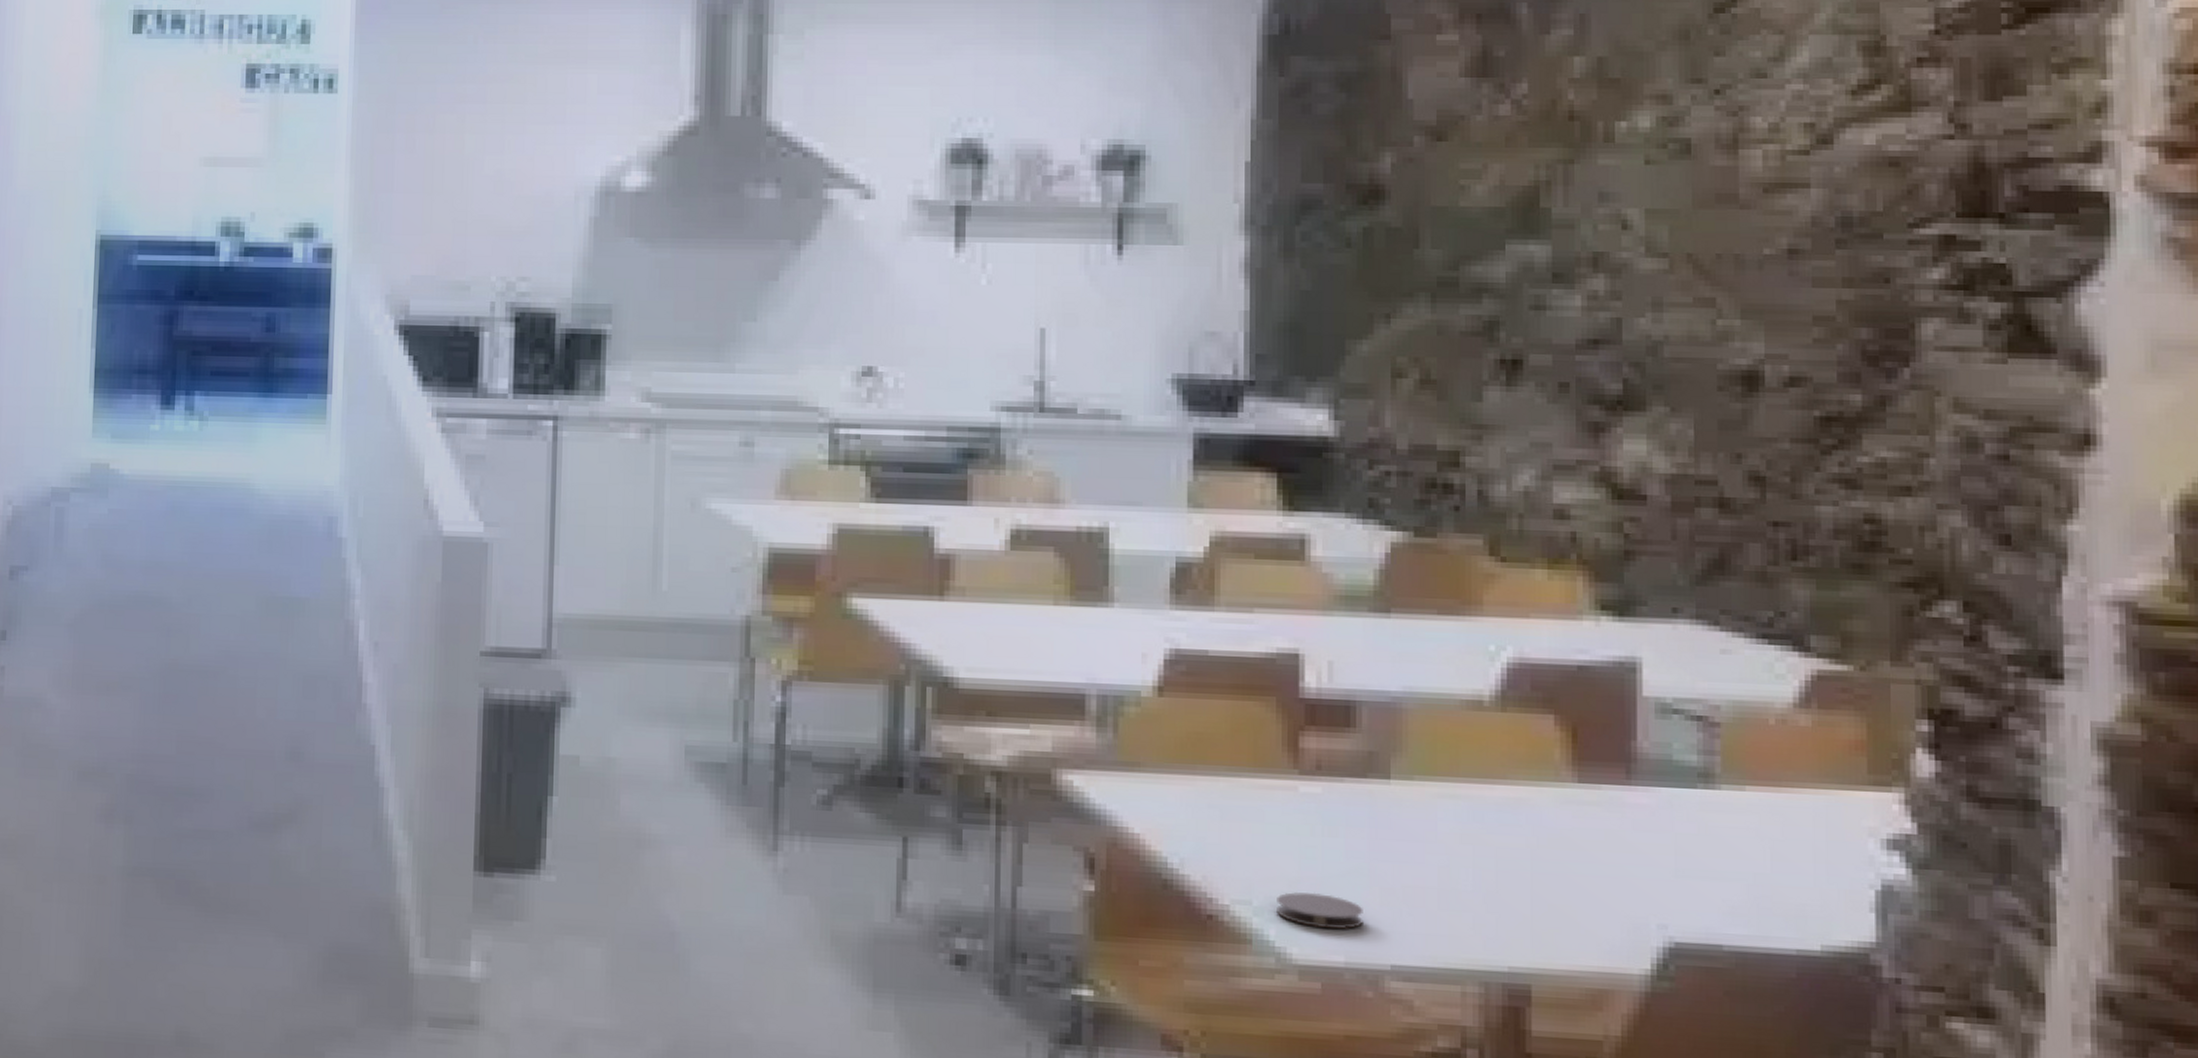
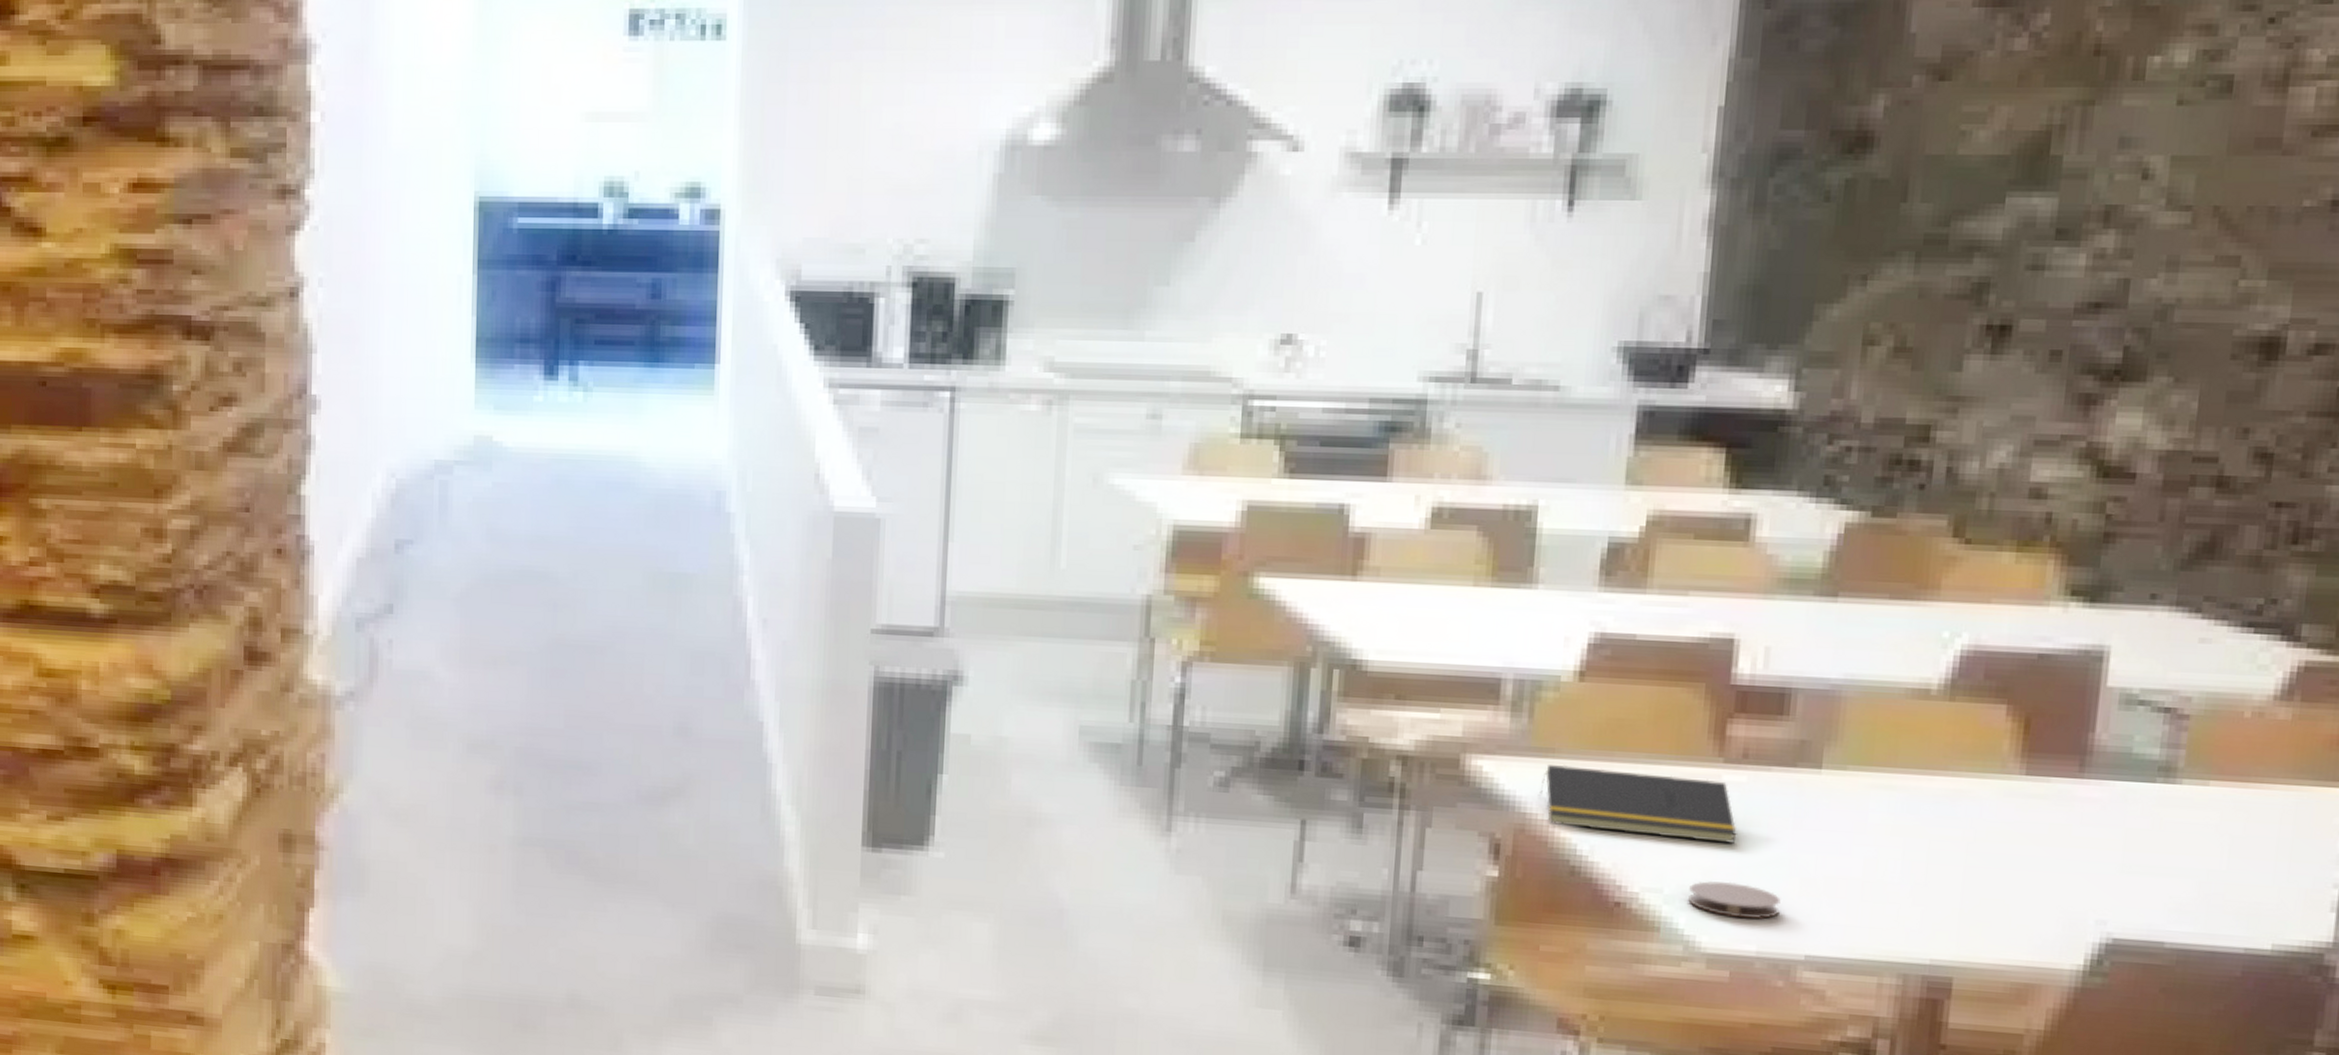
notepad: none [1127,778,1317,856] -> present [1538,764,1737,845]

